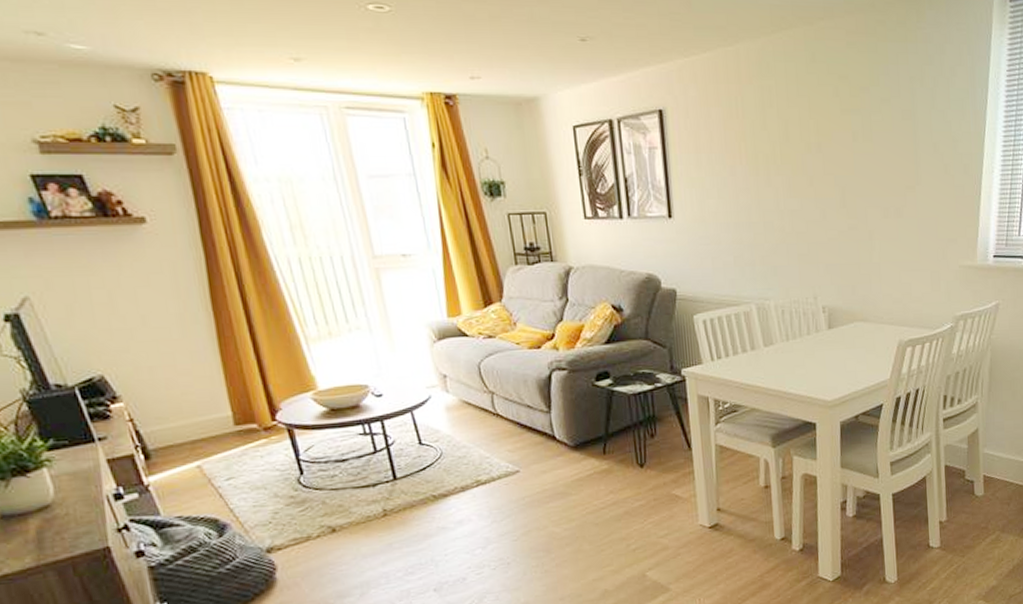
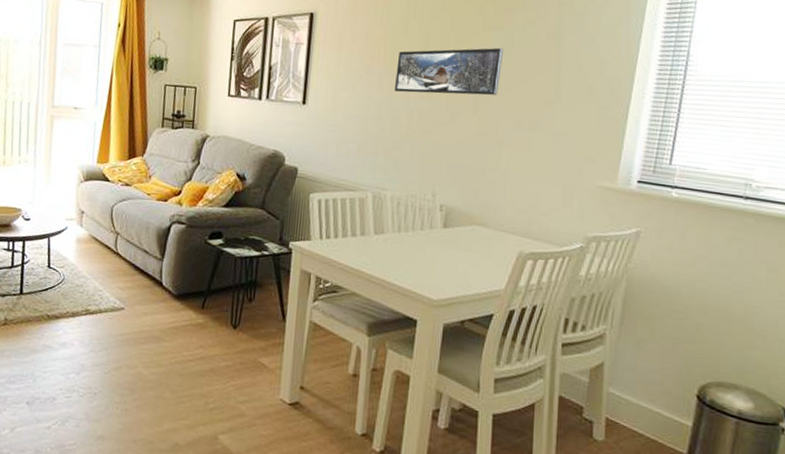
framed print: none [760,132,864,192] -> present [395,47,504,96]

